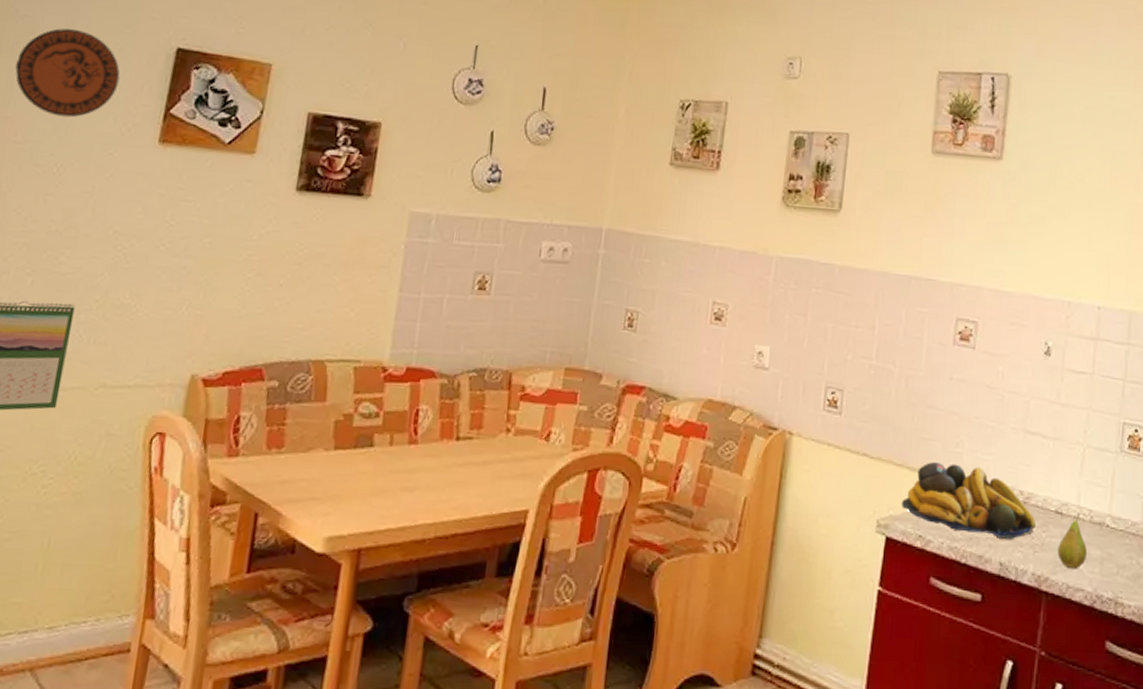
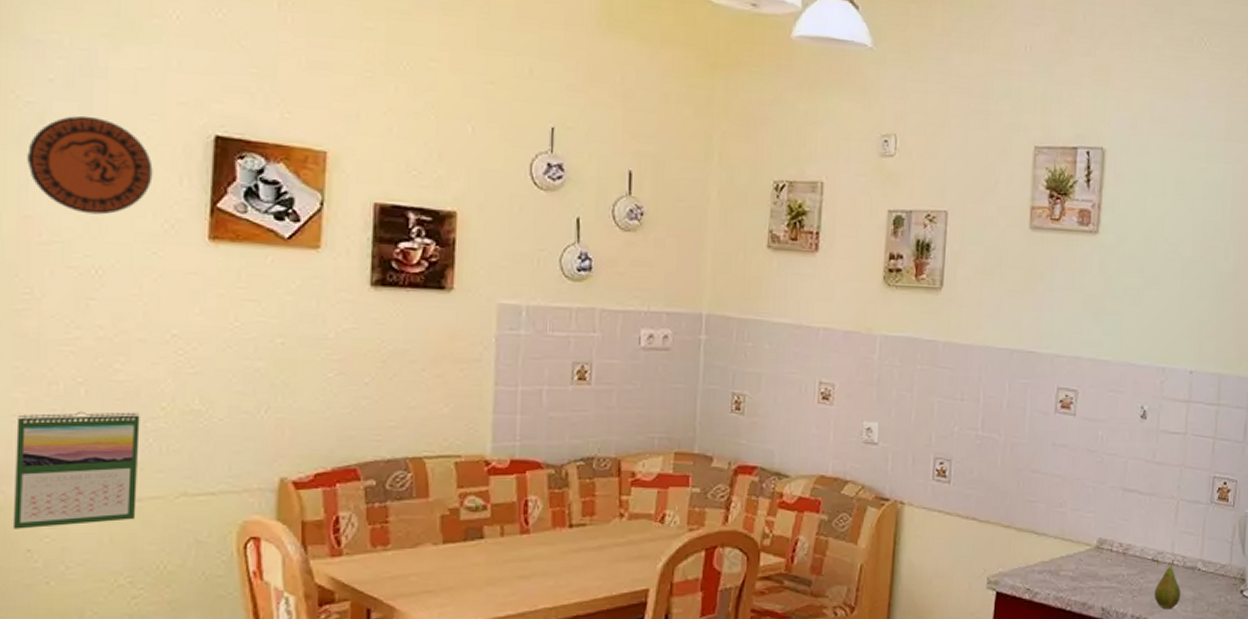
fruit bowl: present [901,462,1036,540] -> none [1009,522,1134,588]

